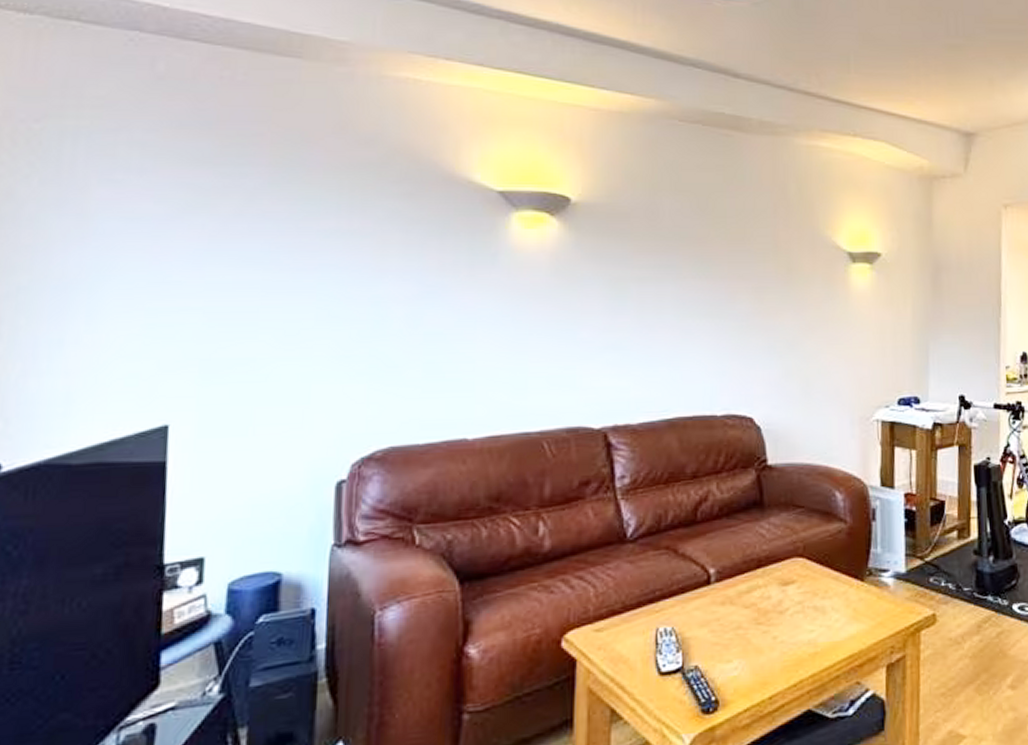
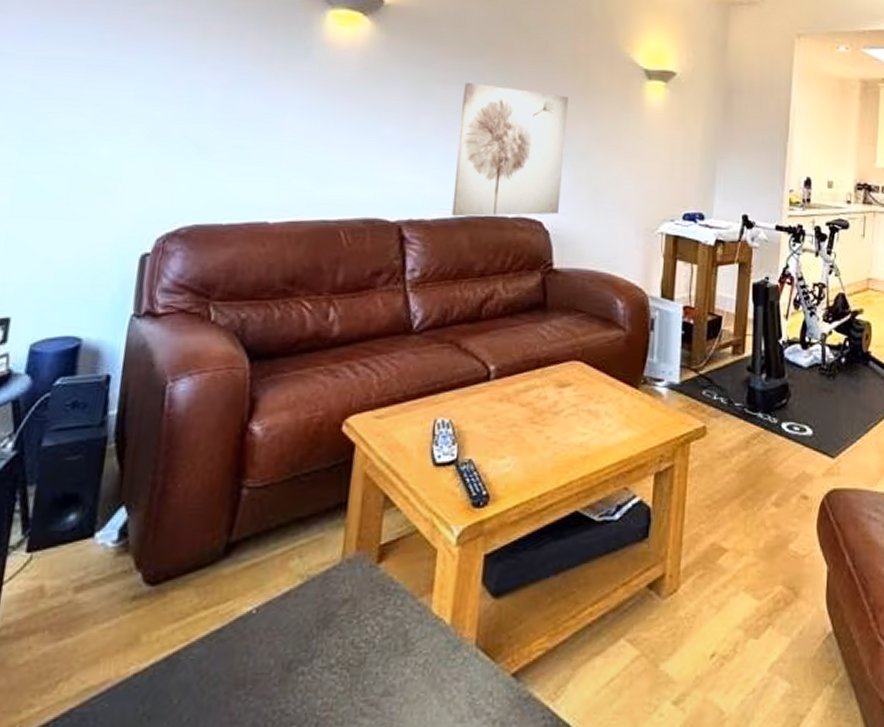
wall art: none [658,279,771,419] -> present [452,83,568,217]

